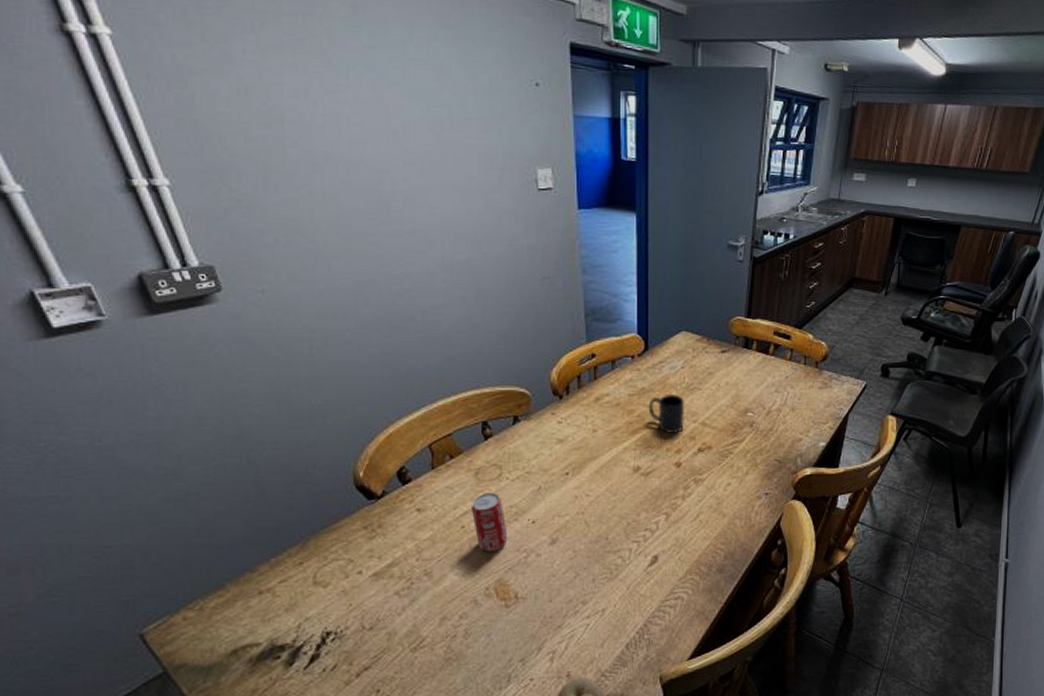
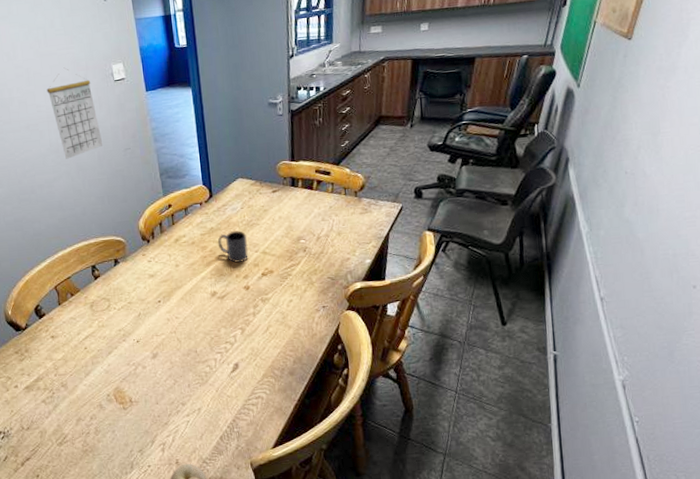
calendar: none [445,162,515,281] -> present [47,67,103,159]
beverage can: present [472,492,508,551] -> none [90,320,120,366]

